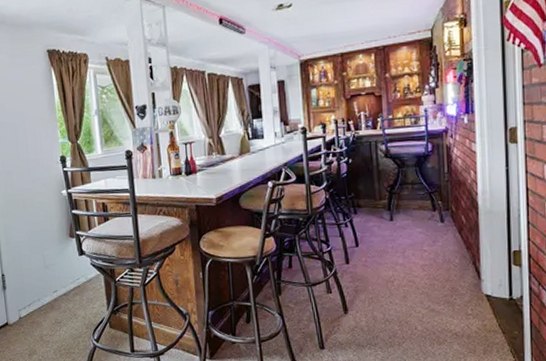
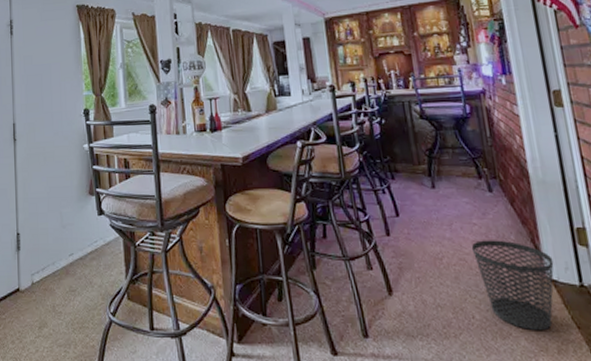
wastebasket: none [420,263,490,337] -> present [471,240,554,331]

